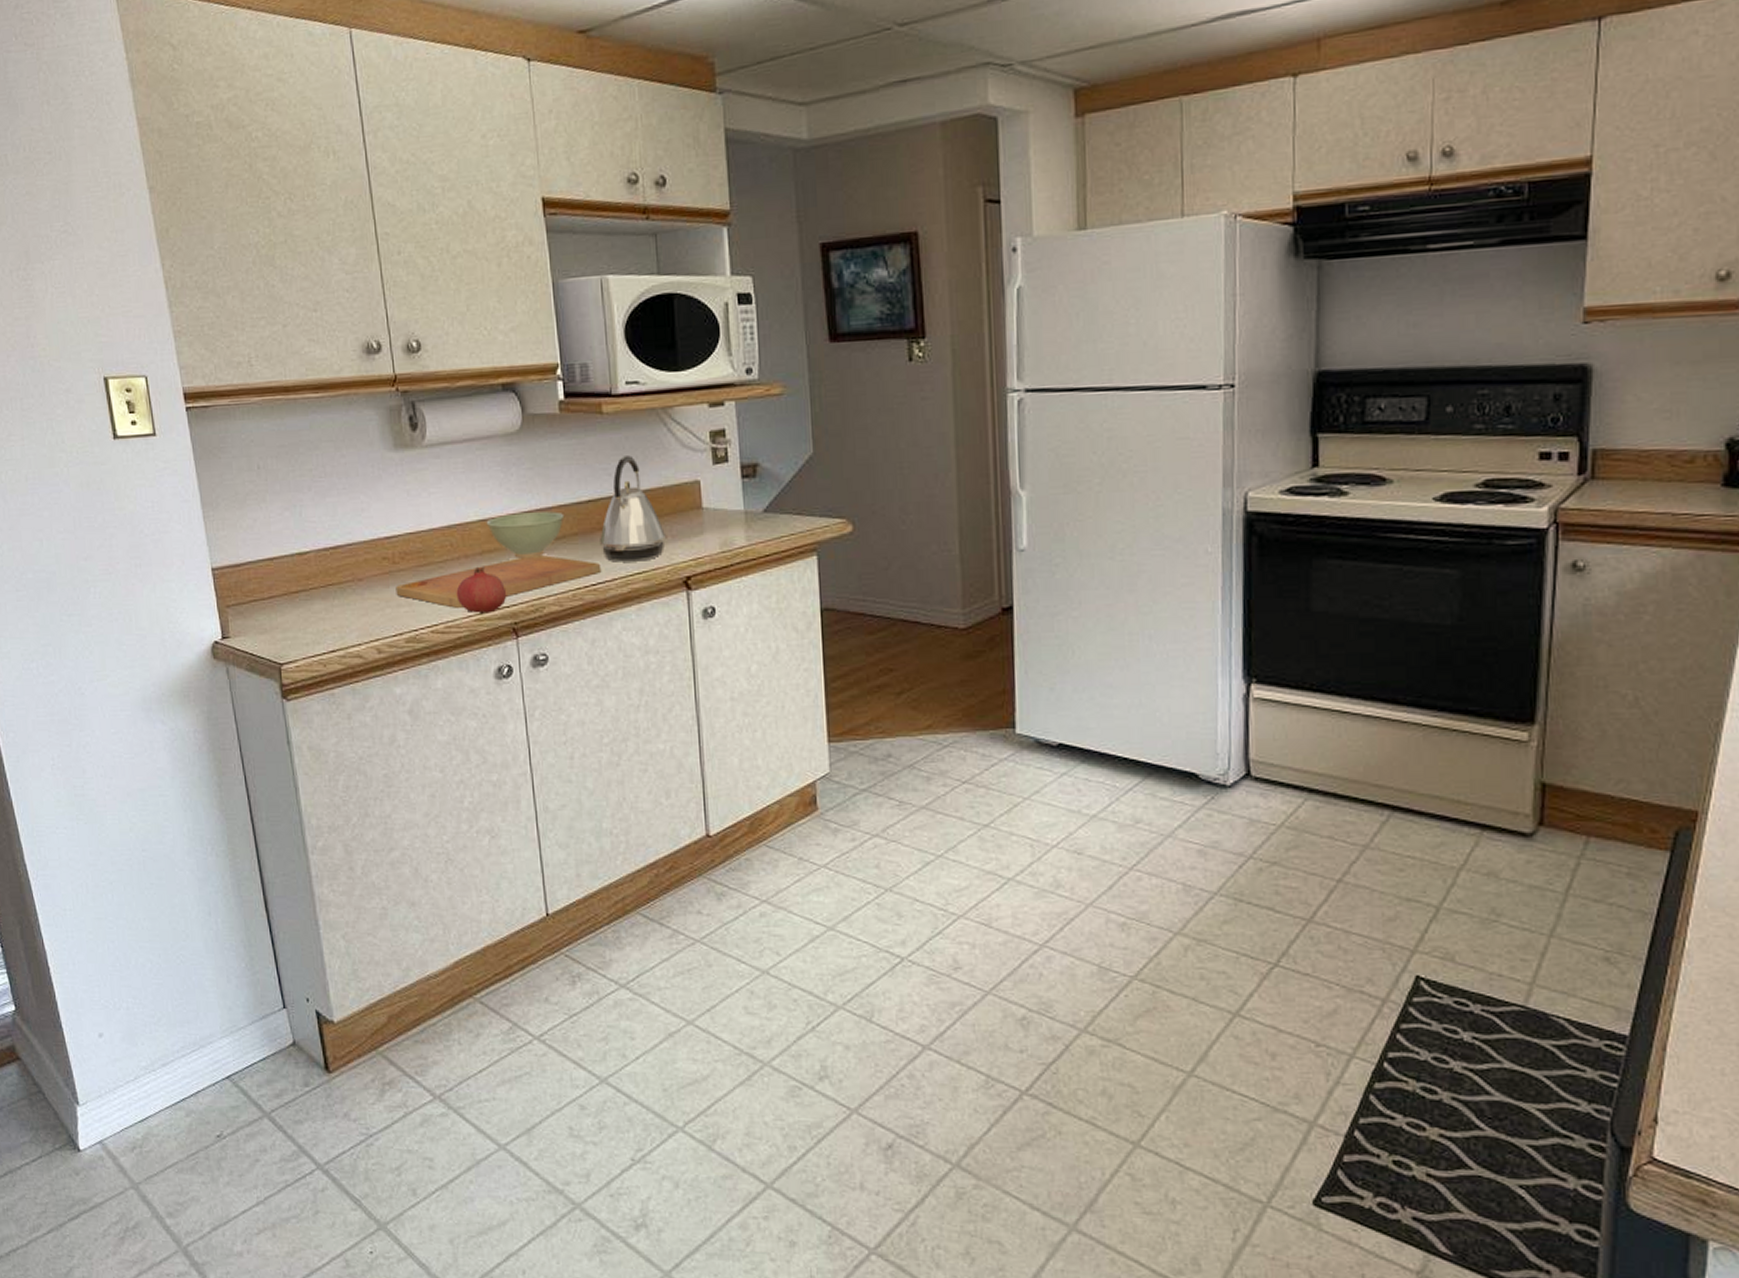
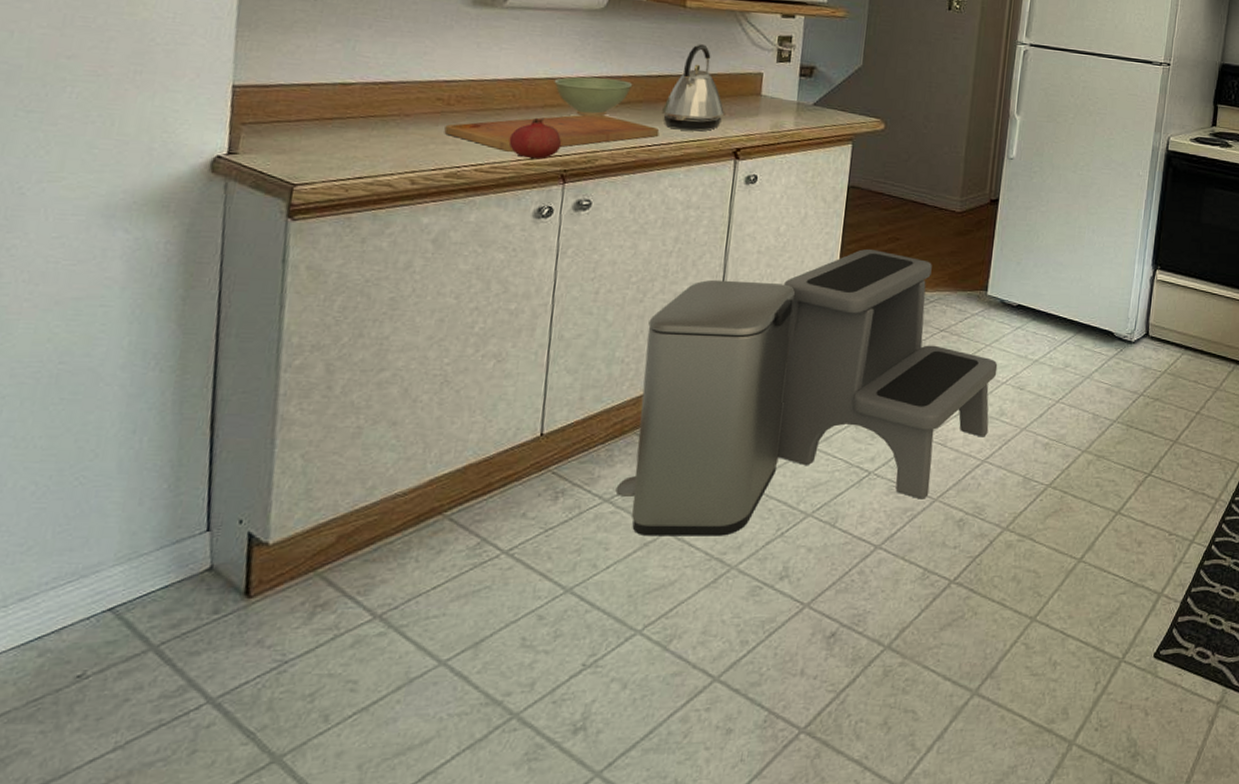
pedal bin: none [630,734,795,1028] -> present [615,279,795,537]
step stool: none [766,684,1044,992] -> present [777,248,998,500]

